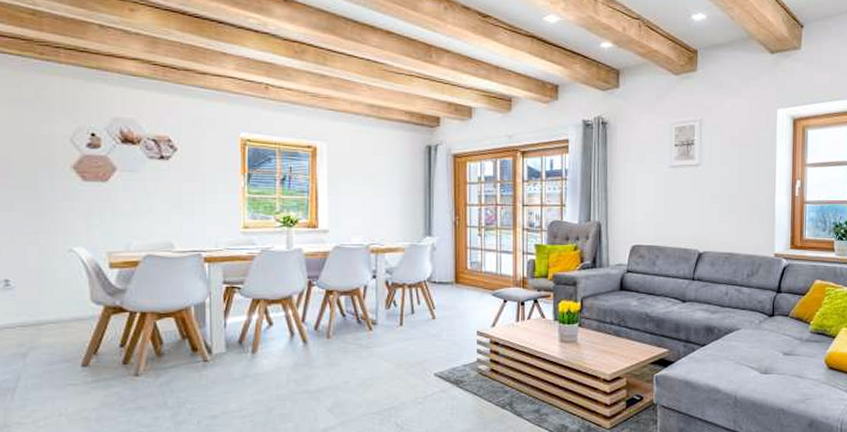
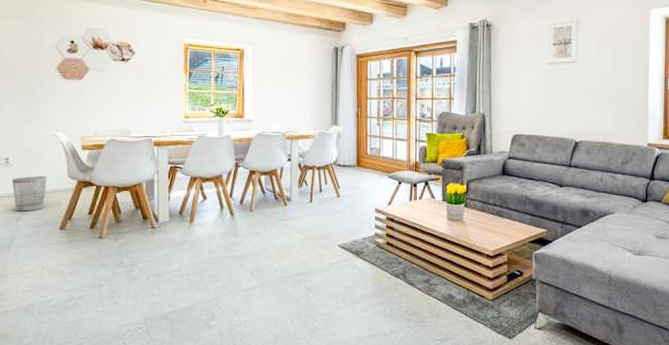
wastebasket: none [14,302,63,346] -> present [12,176,47,211]

